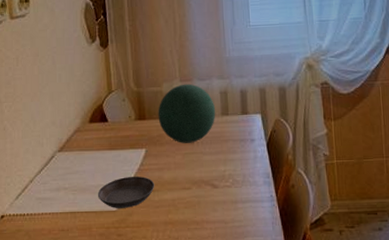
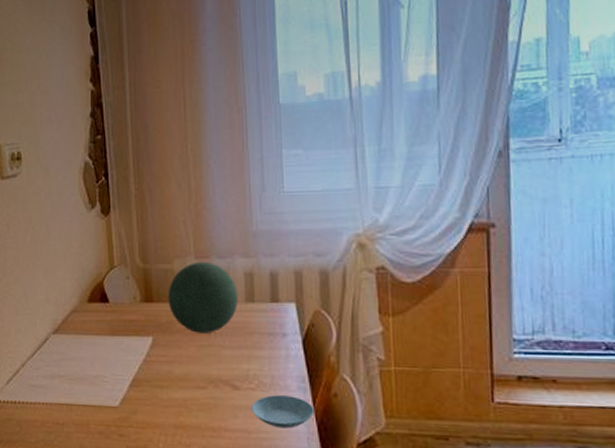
saucer: present [97,176,155,208] -> none [96,368,163,405]
saucer: none [227,189,277,217] -> present [251,395,314,429]

